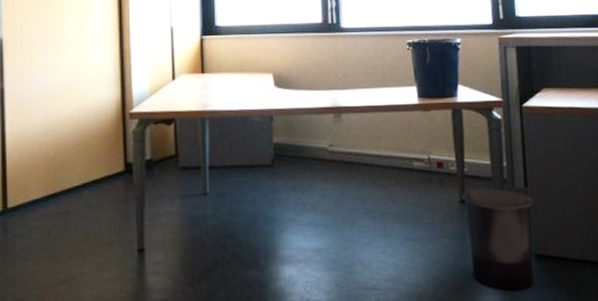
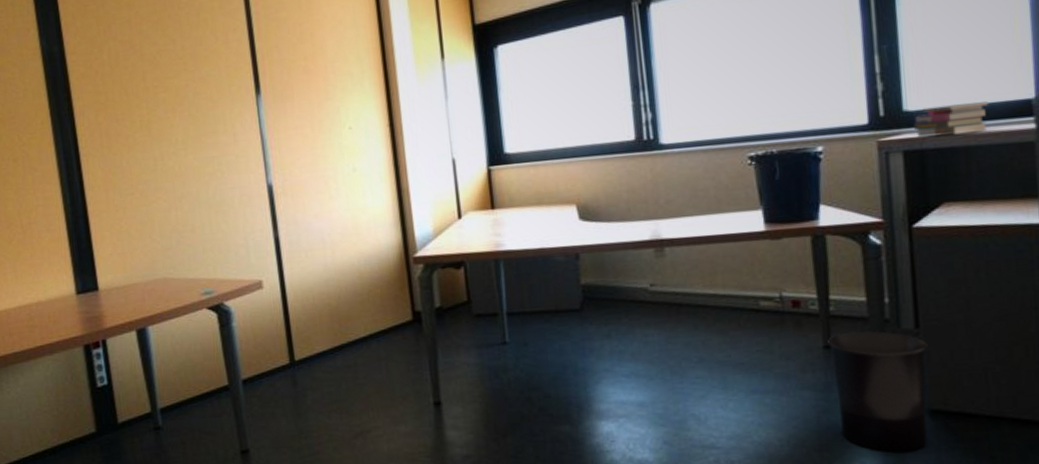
books: none [522,14,571,38] -> present [913,101,988,138]

